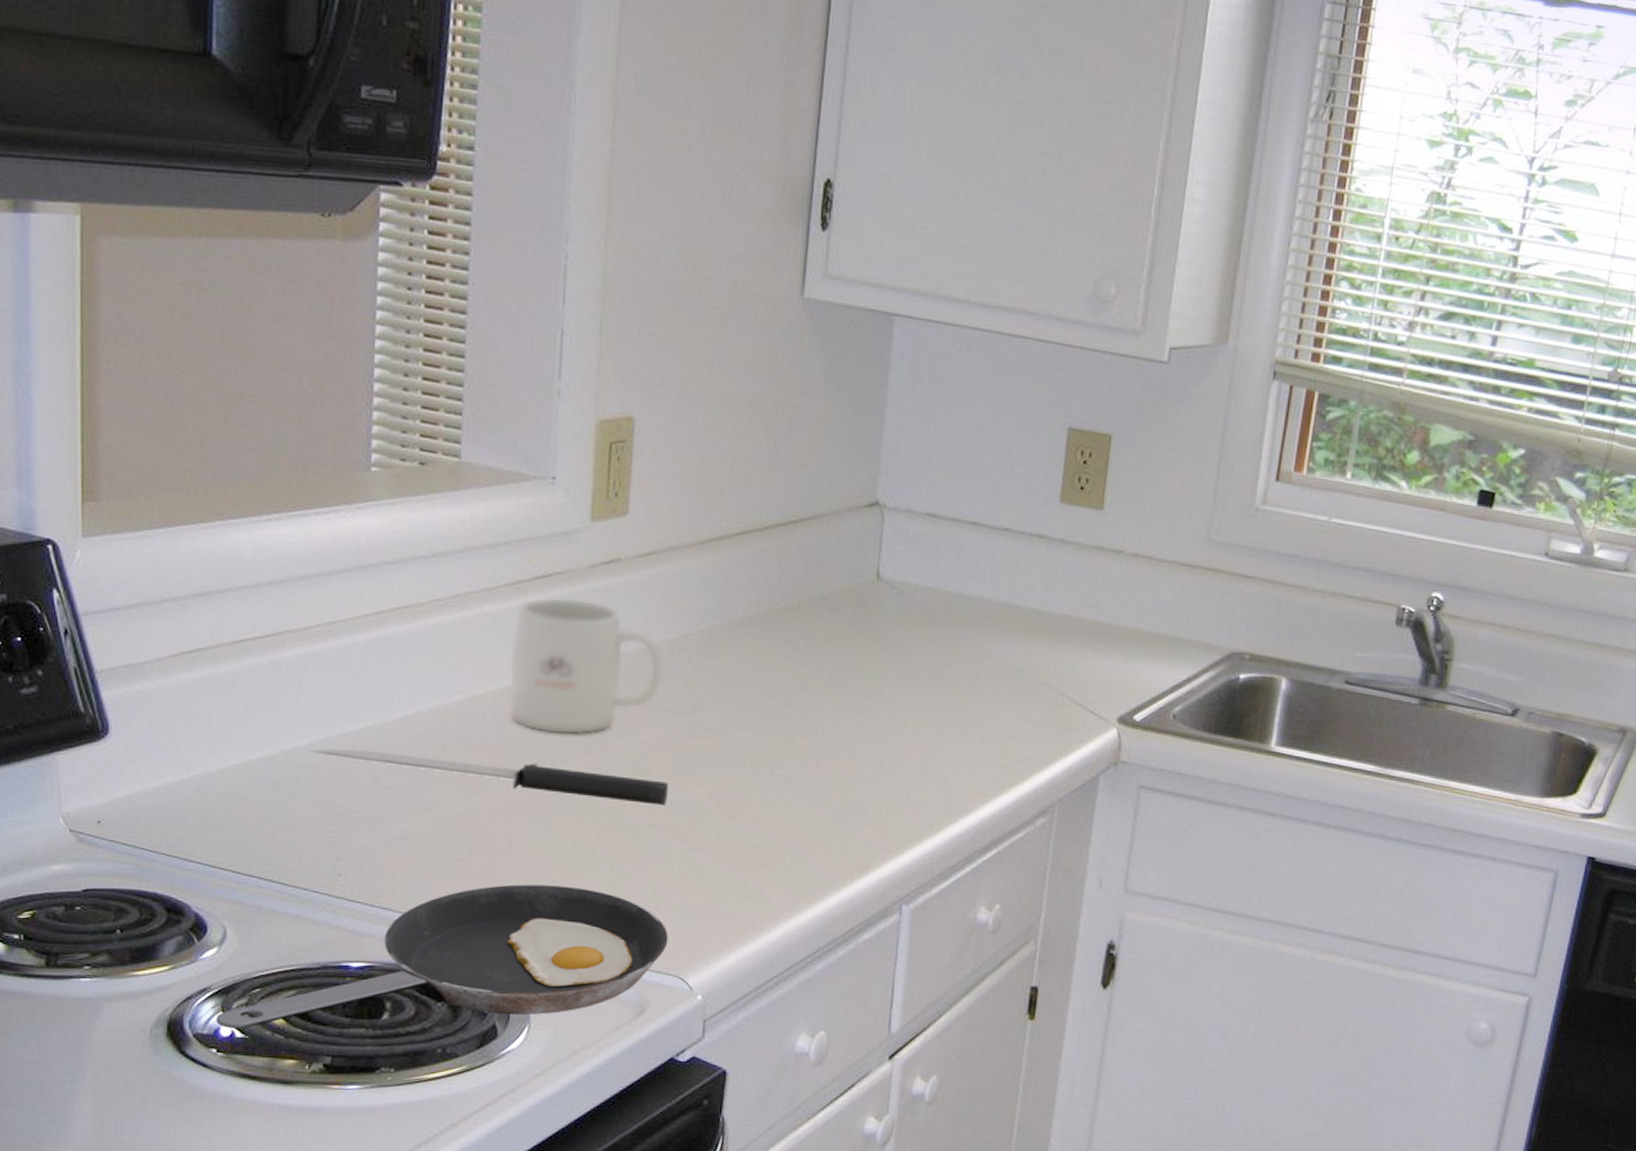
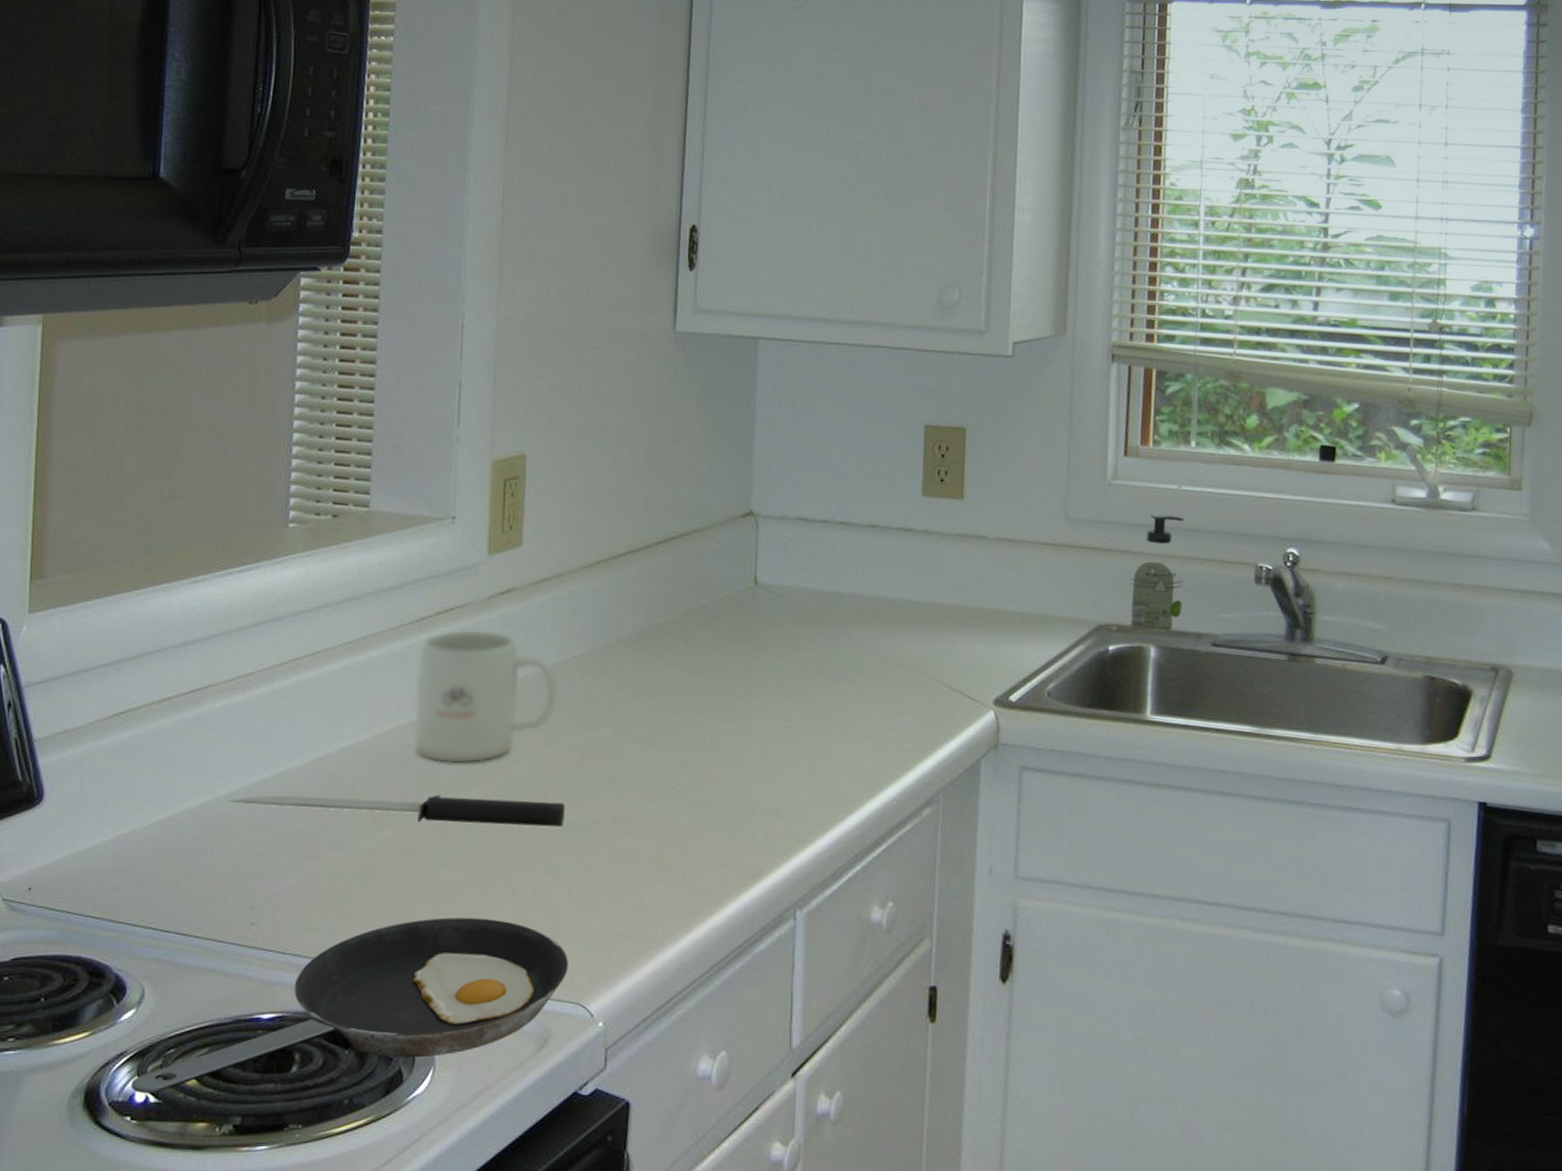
soap dispenser: none [1264,545,1330,664] -> present [1130,515,1184,631]

